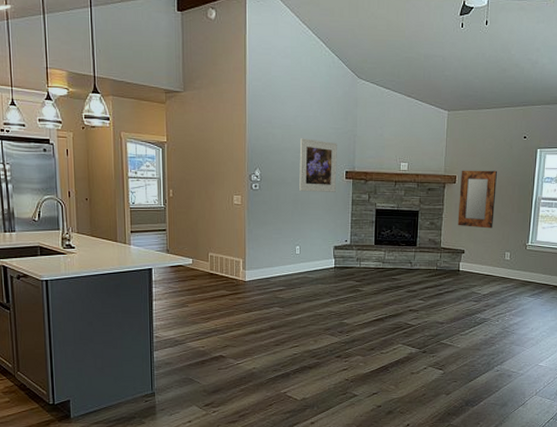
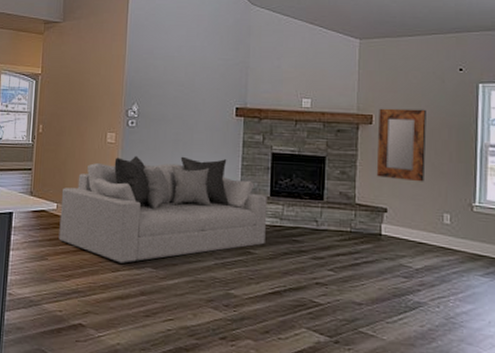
sofa: none [195,214,372,305] -> present [59,155,267,263]
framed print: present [299,138,337,192] -> none [181,70,226,132]

